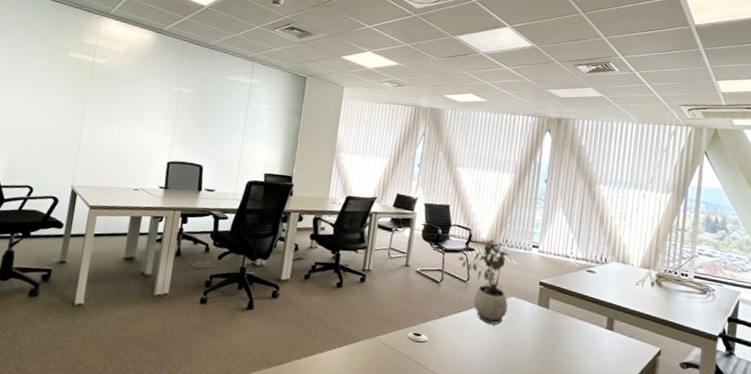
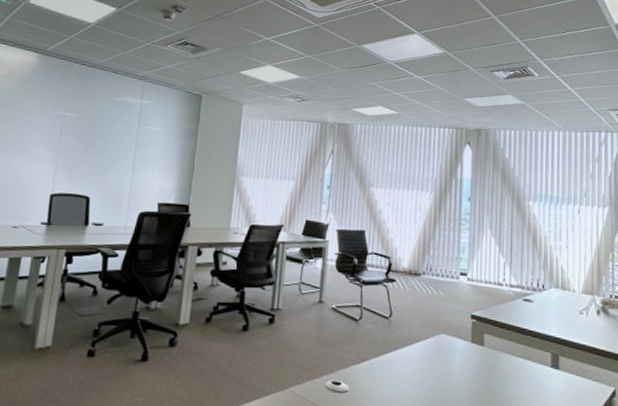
potted plant: present [458,239,512,325] -> none [378,267,438,367]

